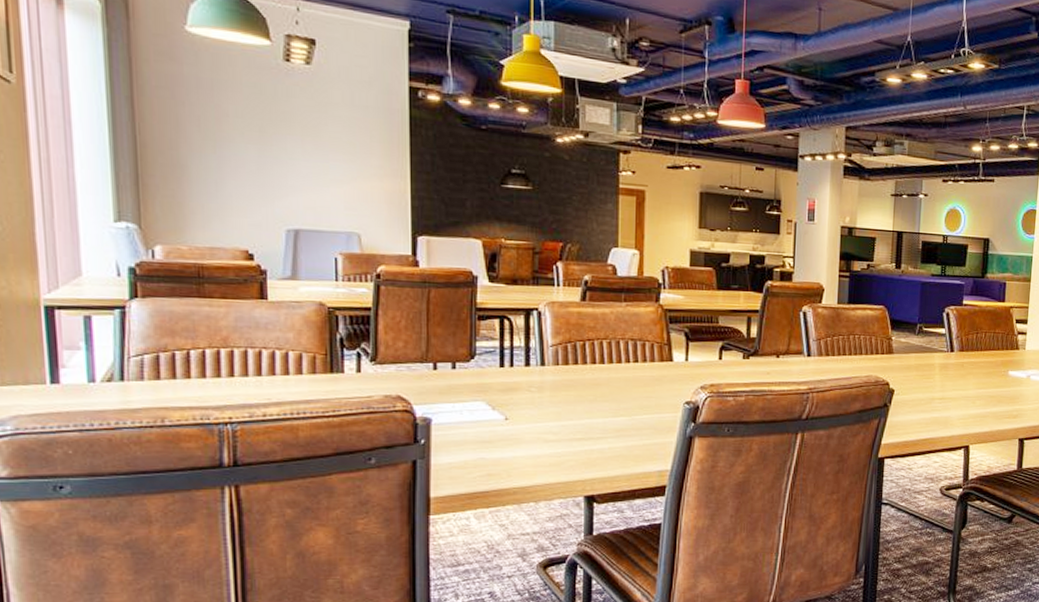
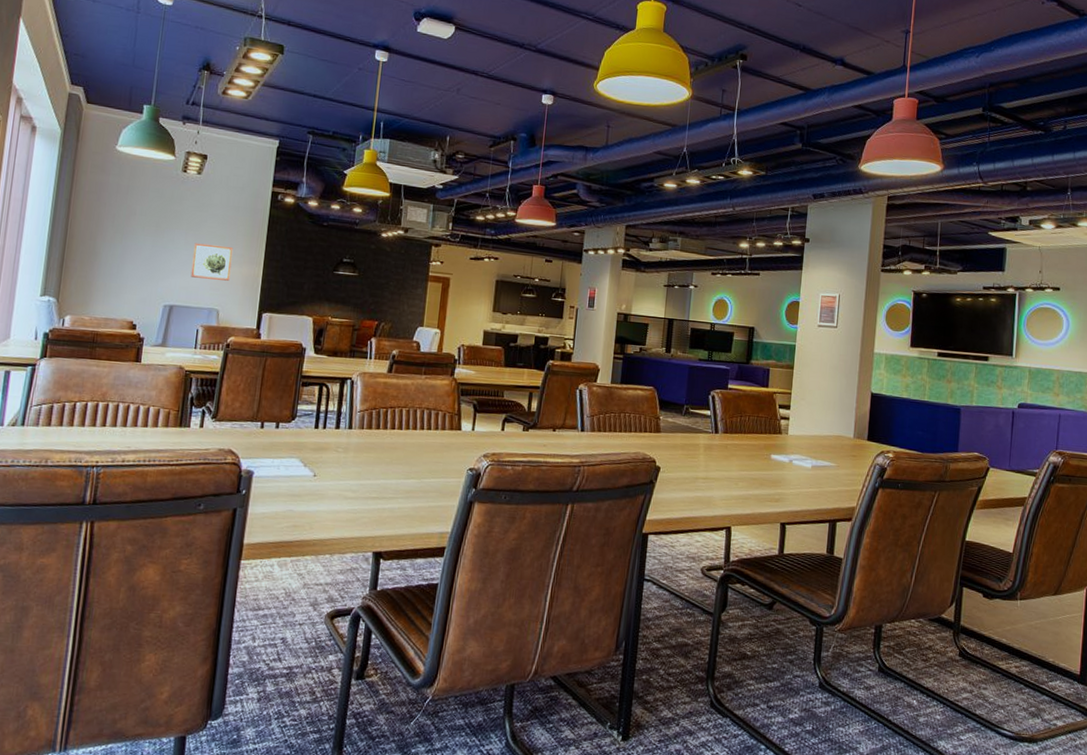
wall art: none [315,152,369,198] -> present [190,243,234,281]

